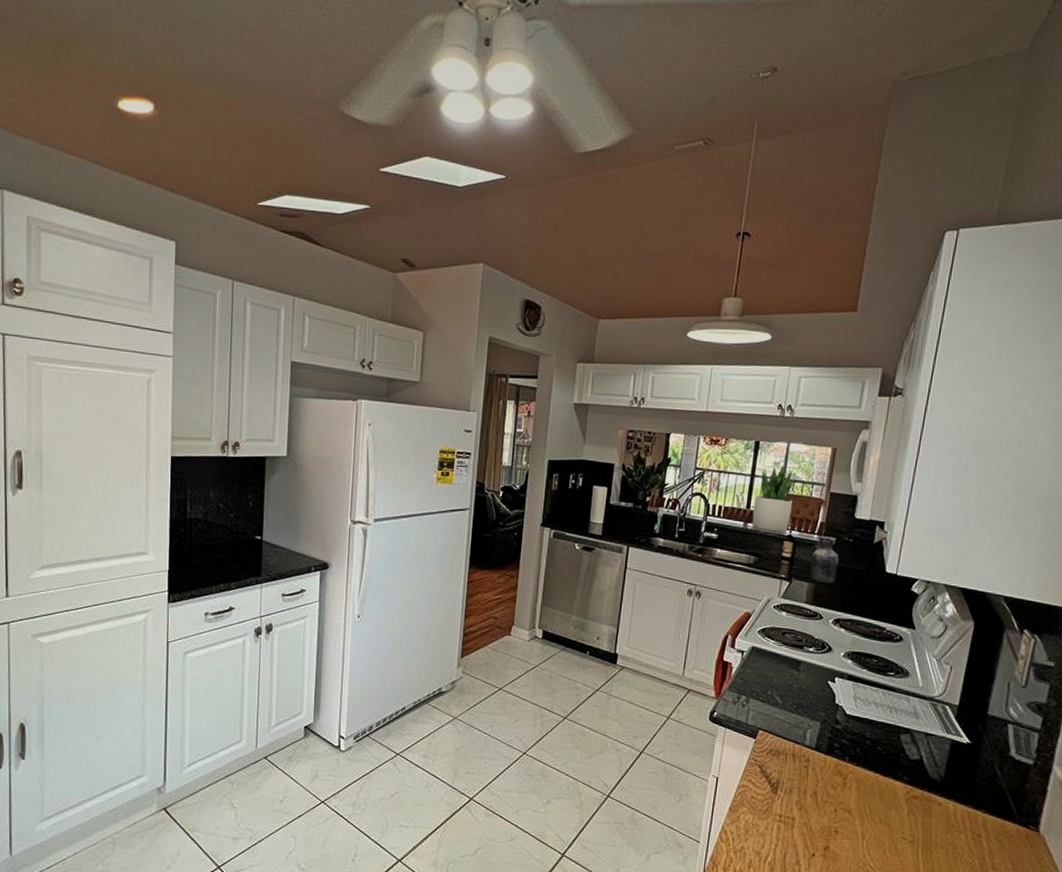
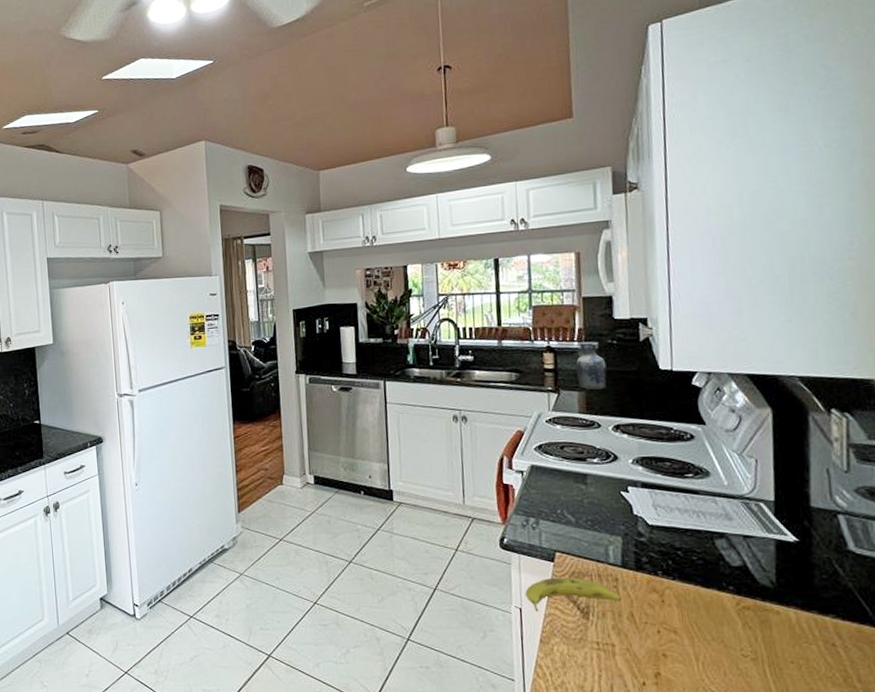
fruit: none [724,753,810,783] -> present [525,578,622,612]
planter: present [752,464,795,535] -> none [504,276,546,348]

